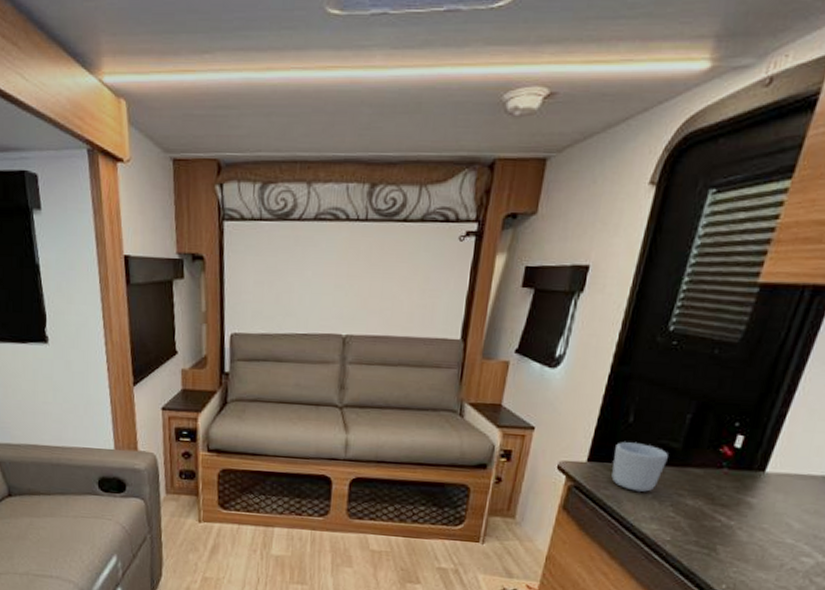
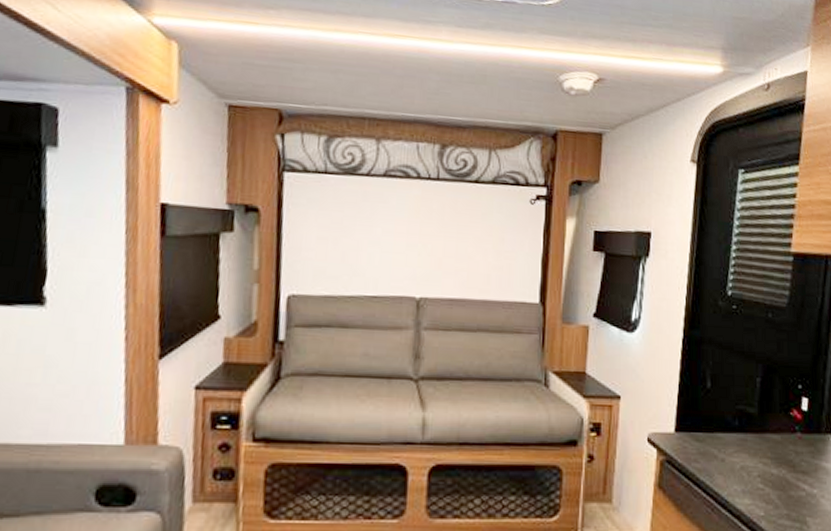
mug: present [611,442,668,492] -> none [699,409,747,463]

